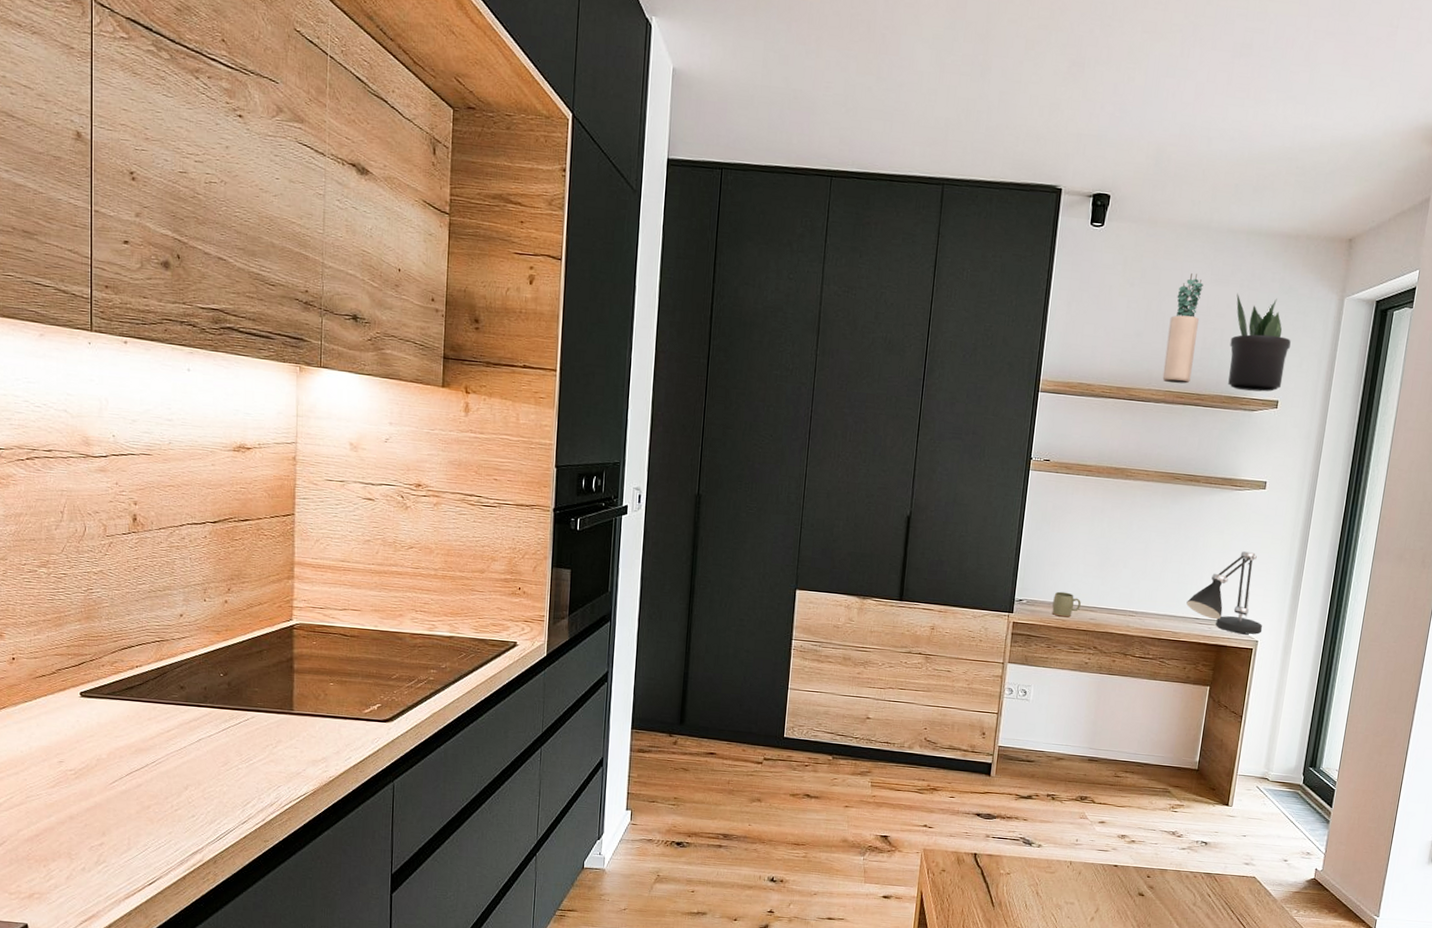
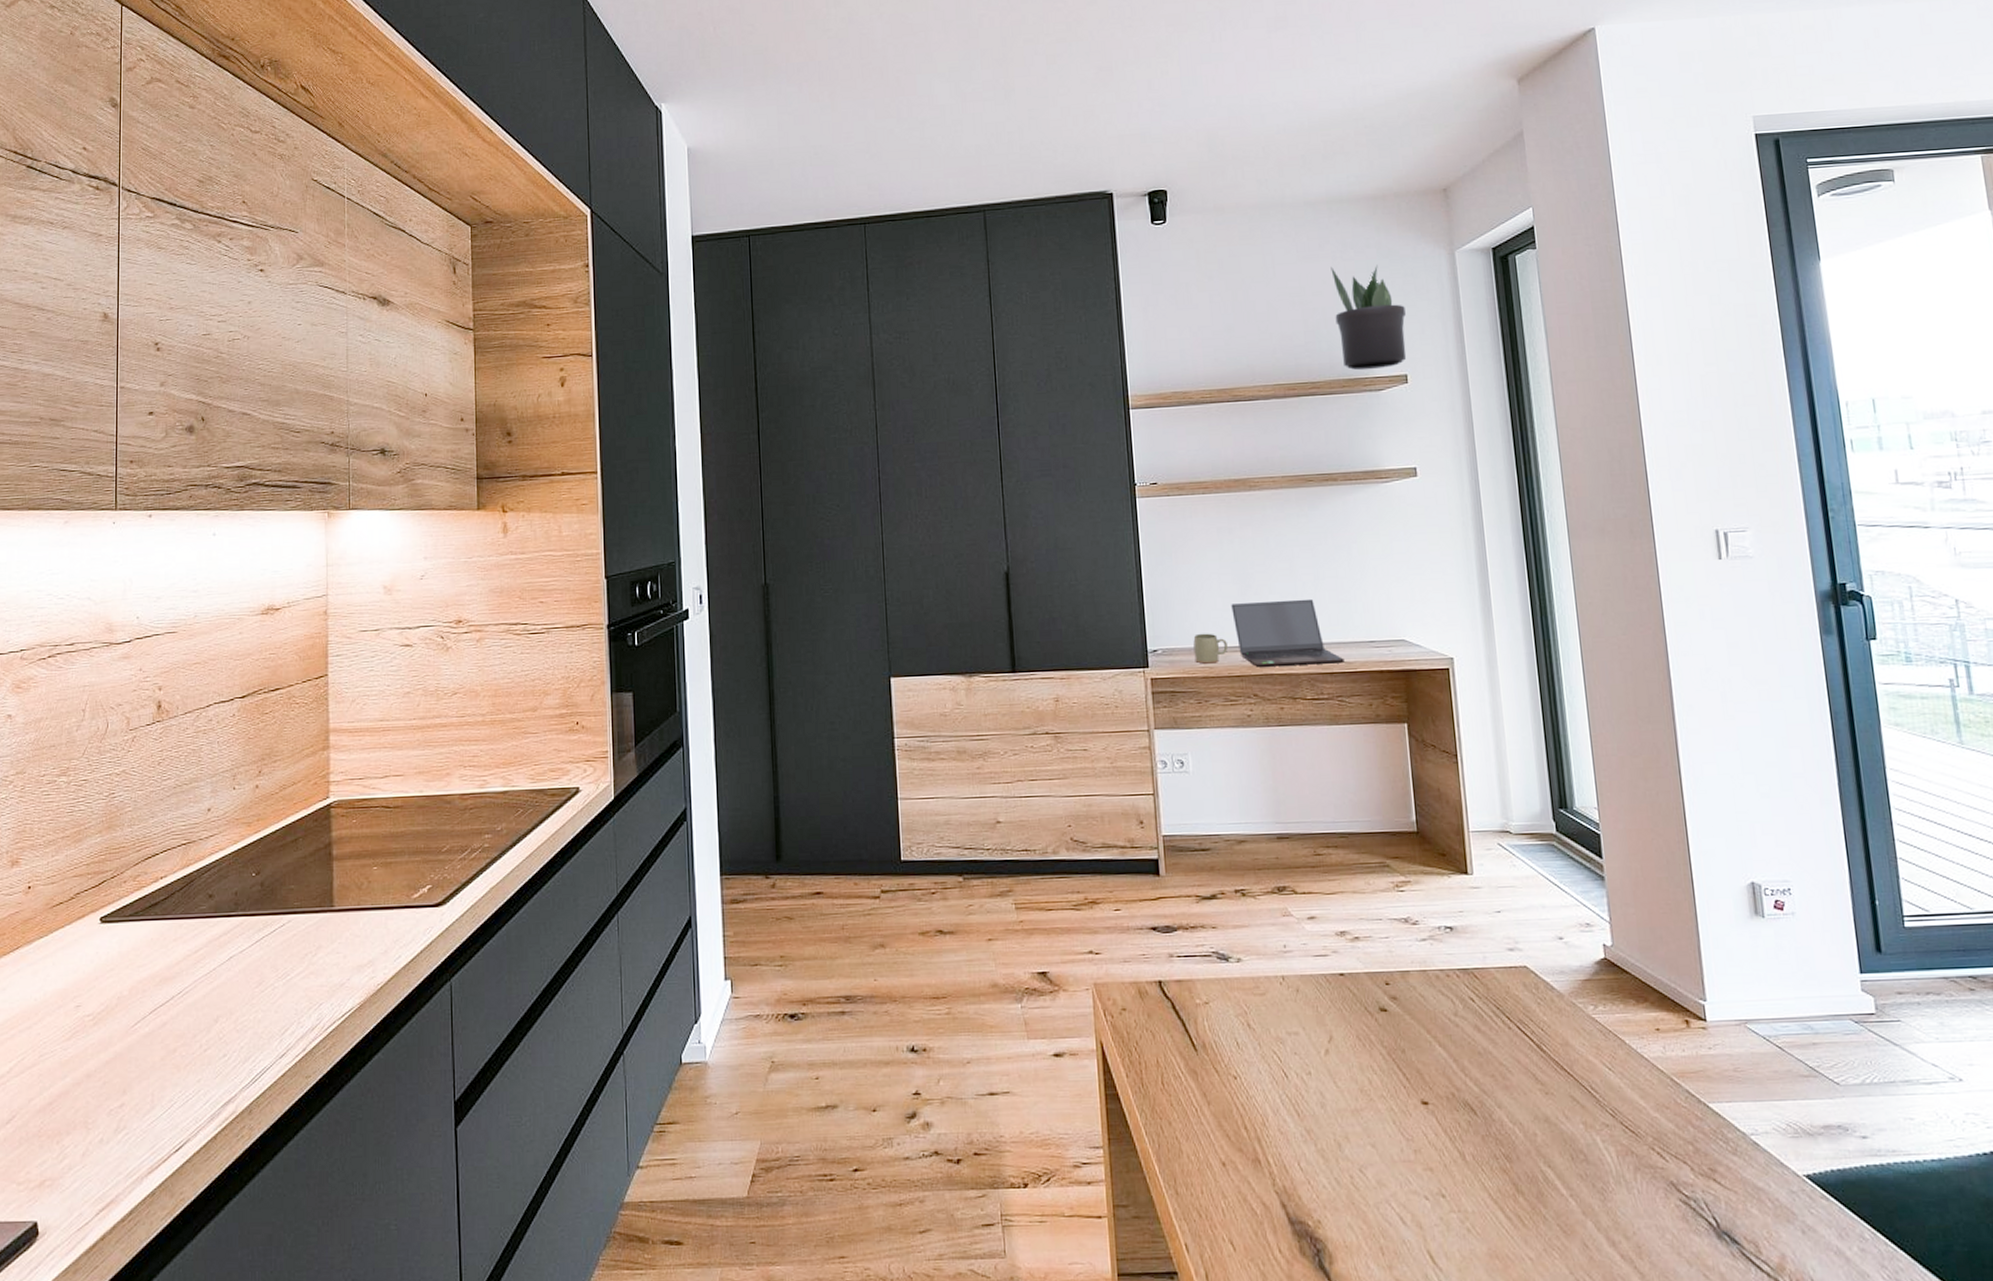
laptop: none [1089,571,1172,632] -> present [1231,598,1345,667]
vase: present [1162,273,1203,384] -> none [1261,254,1300,376]
desk lamp: present [1186,551,1262,635] -> none [1354,552,1454,653]

